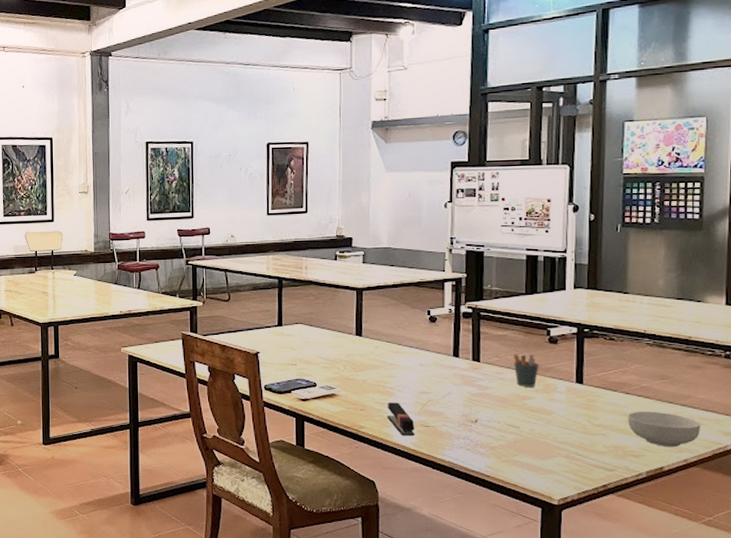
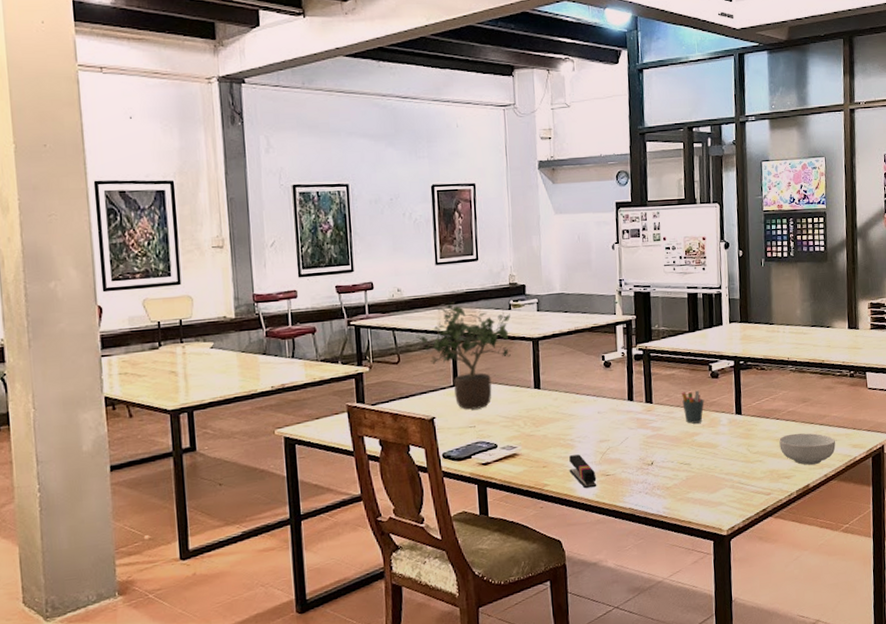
potted plant: none [244,249,336,349] -> present [414,302,511,410]

